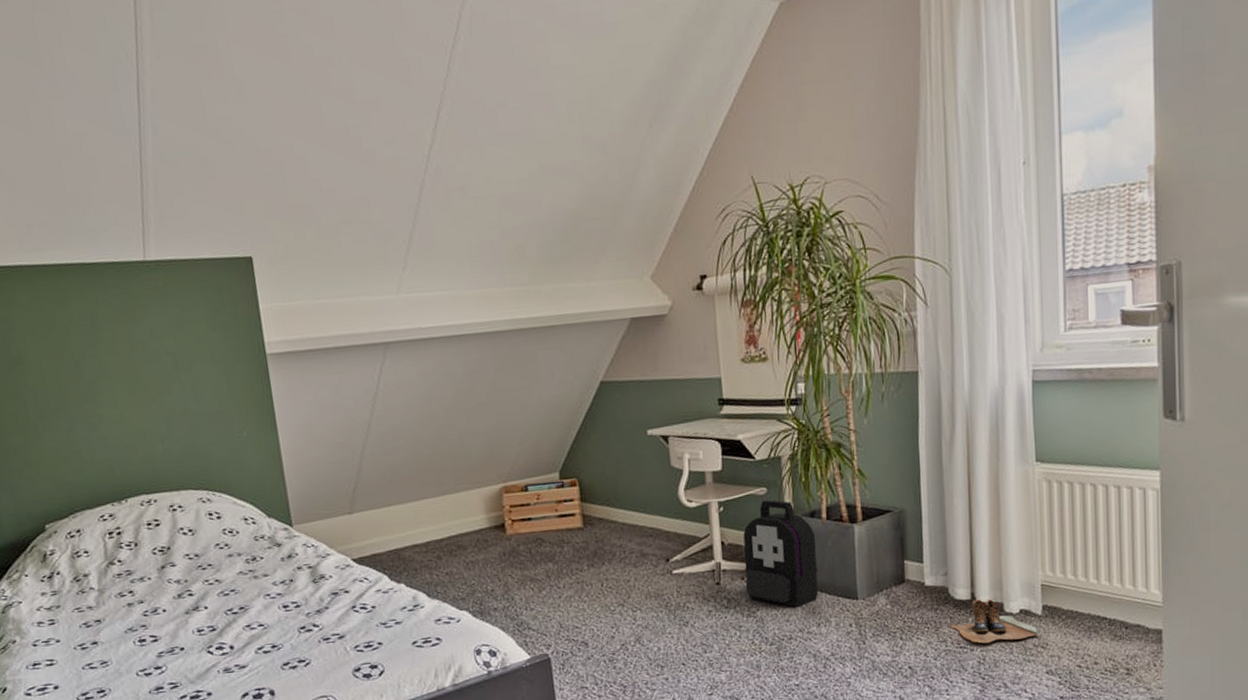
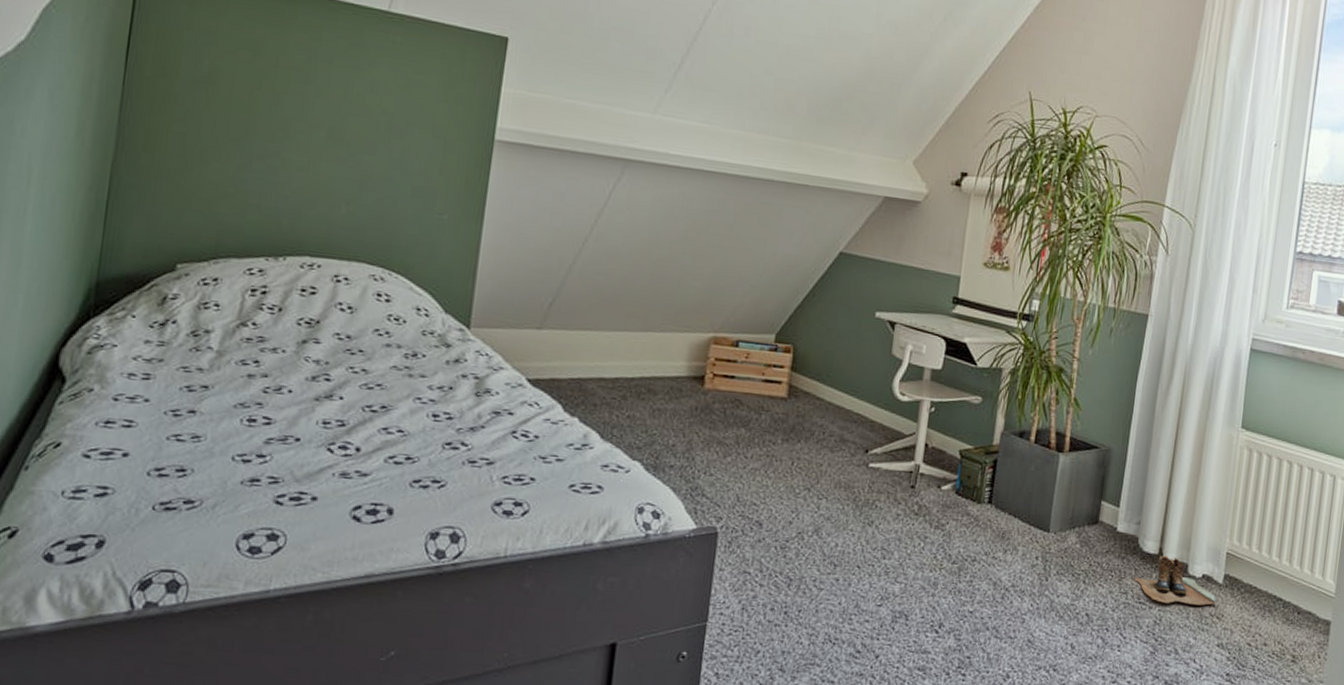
backpack: present [743,500,819,607] -> none [939,410,1021,528]

